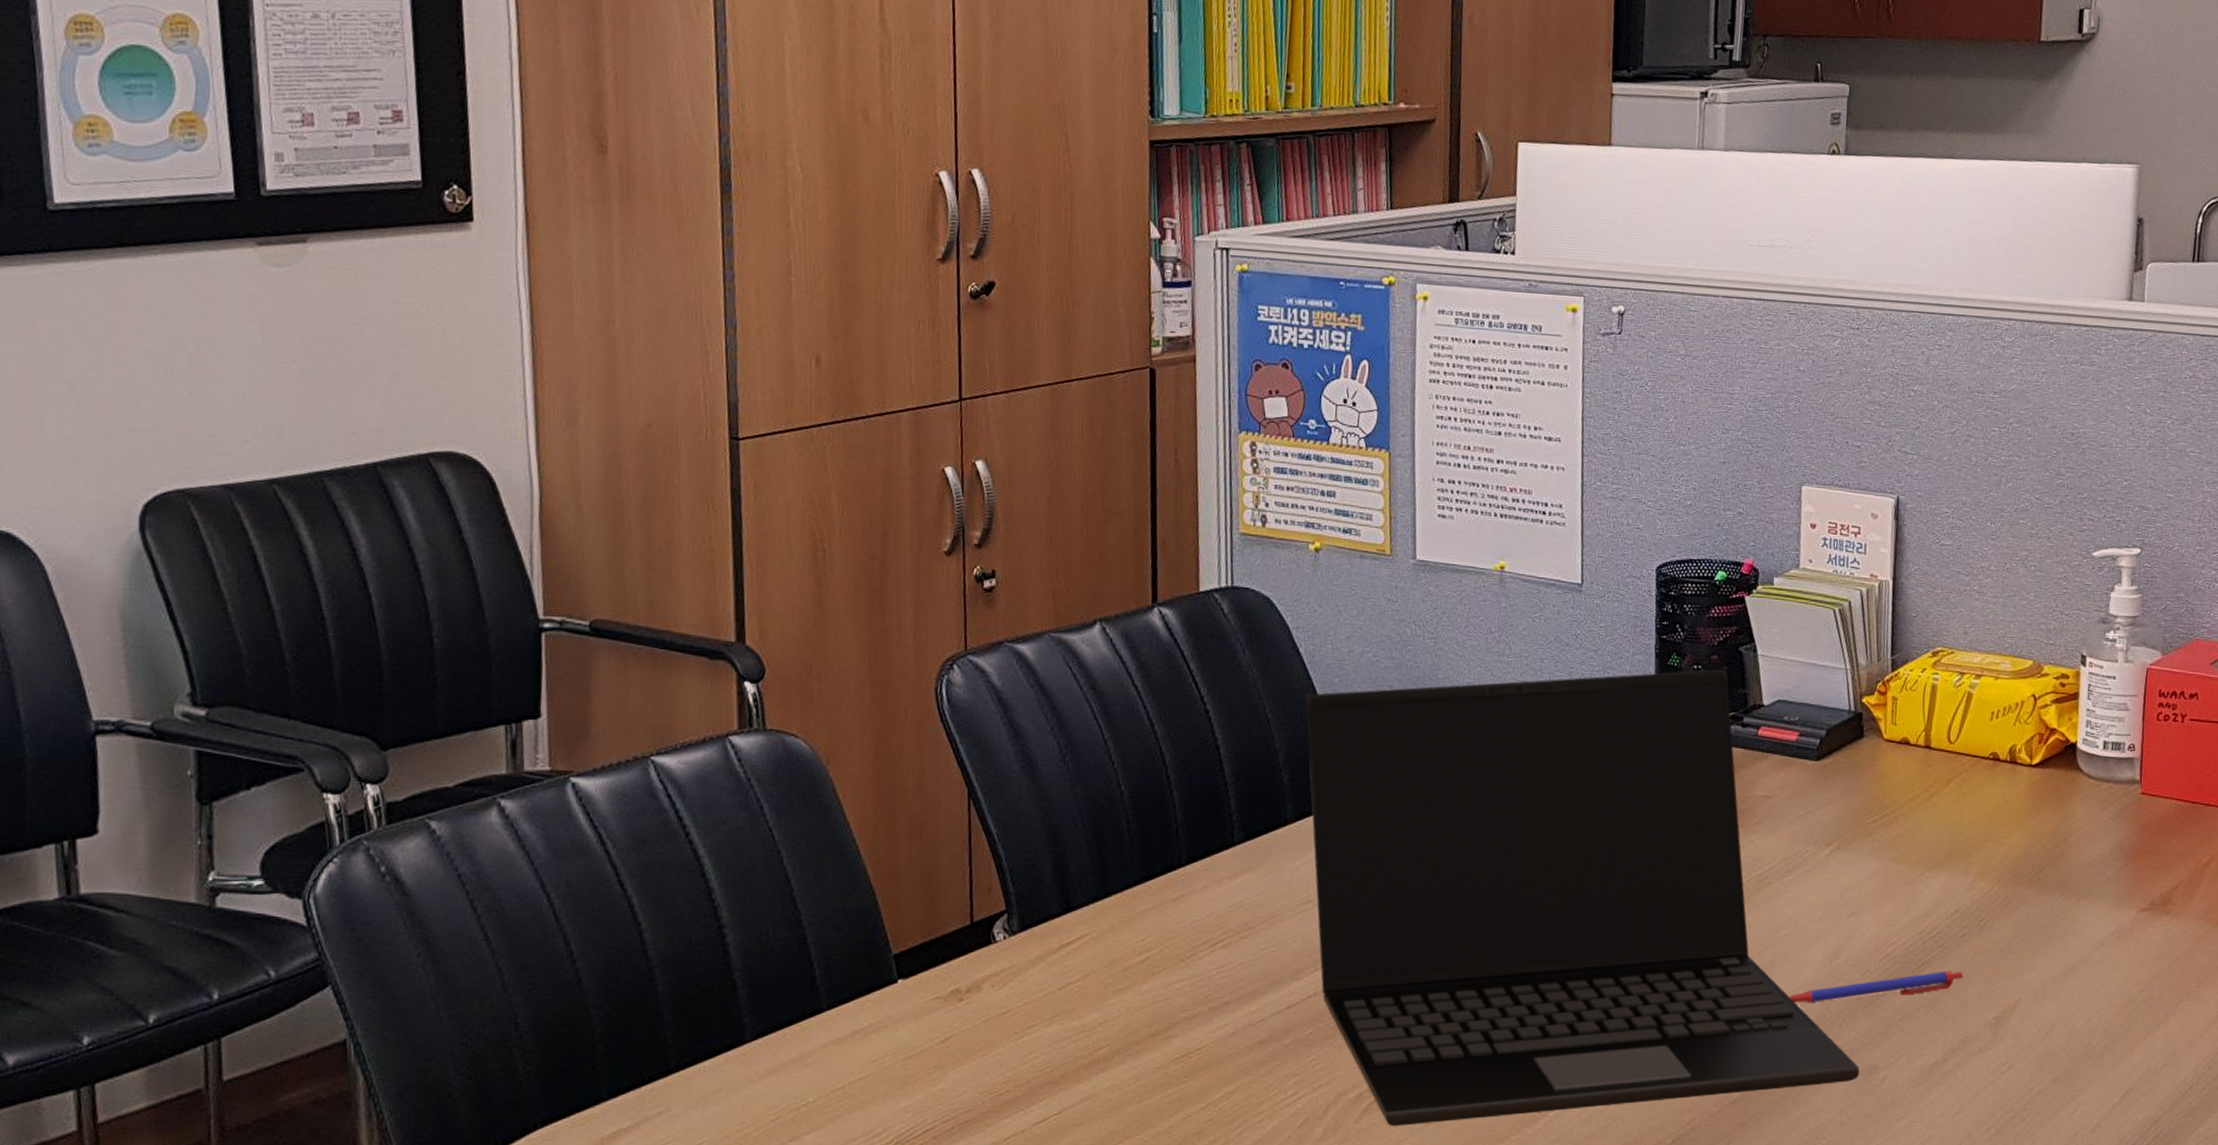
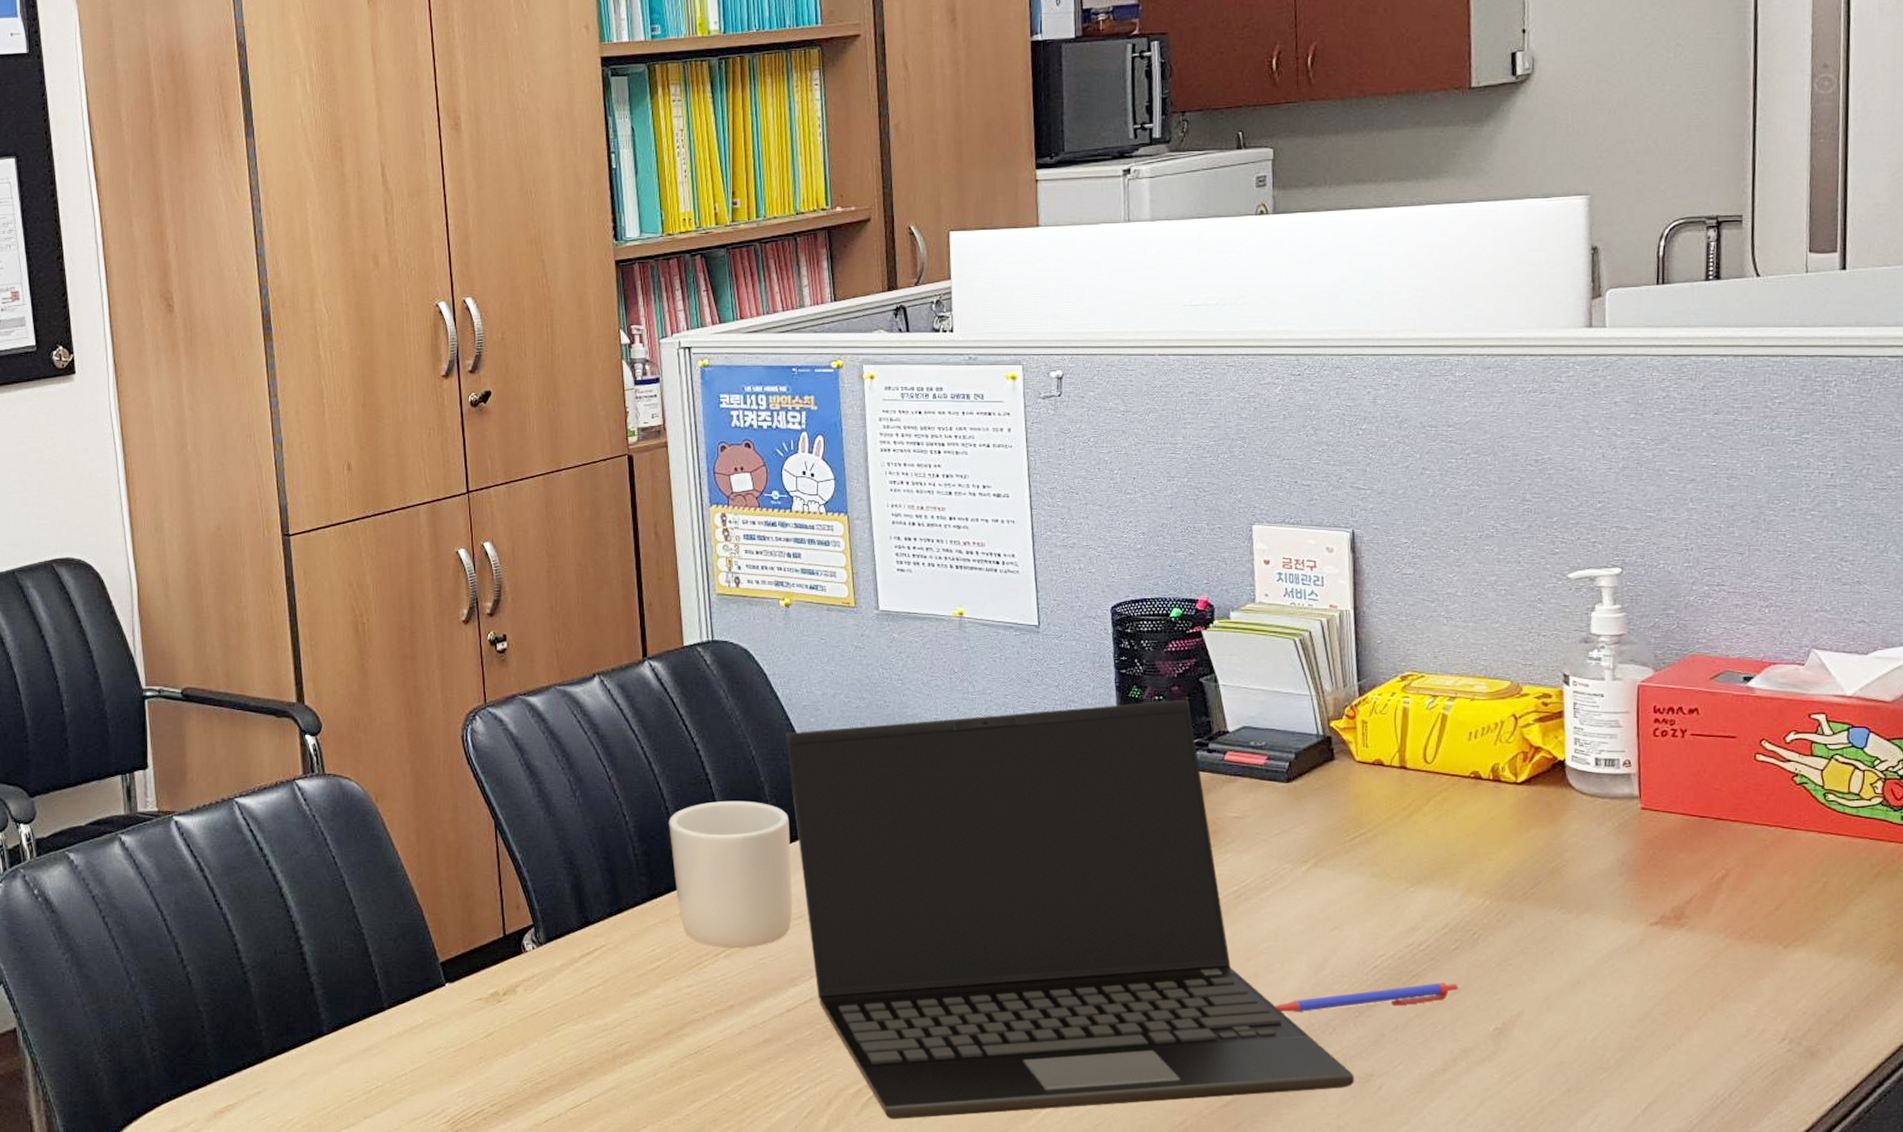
mug: none [1169,769,1304,936] -> present [669,800,792,948]

